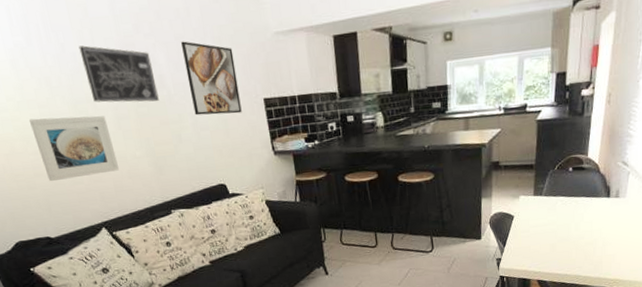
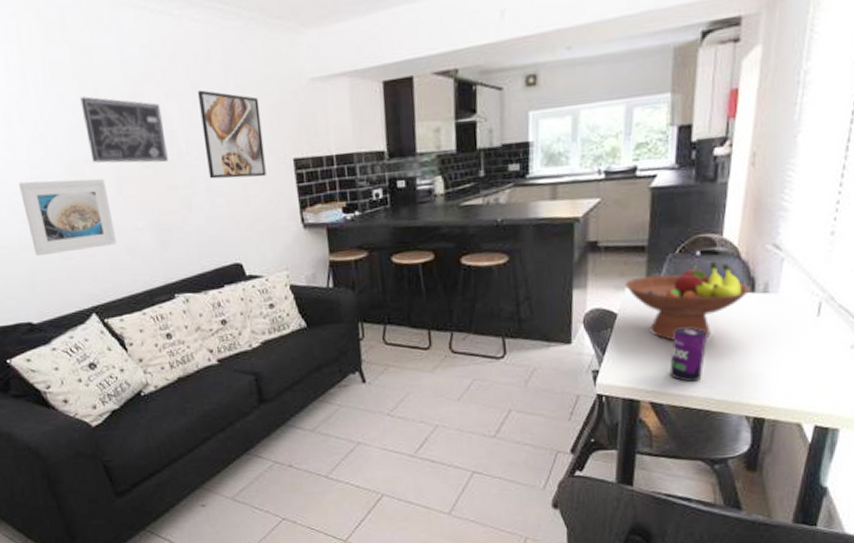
fruit bowl: none [519,175,607,235] -> present [625,261,751,341]
beverage can: none [551,224,577,264] -> present [670,327,707,382]

